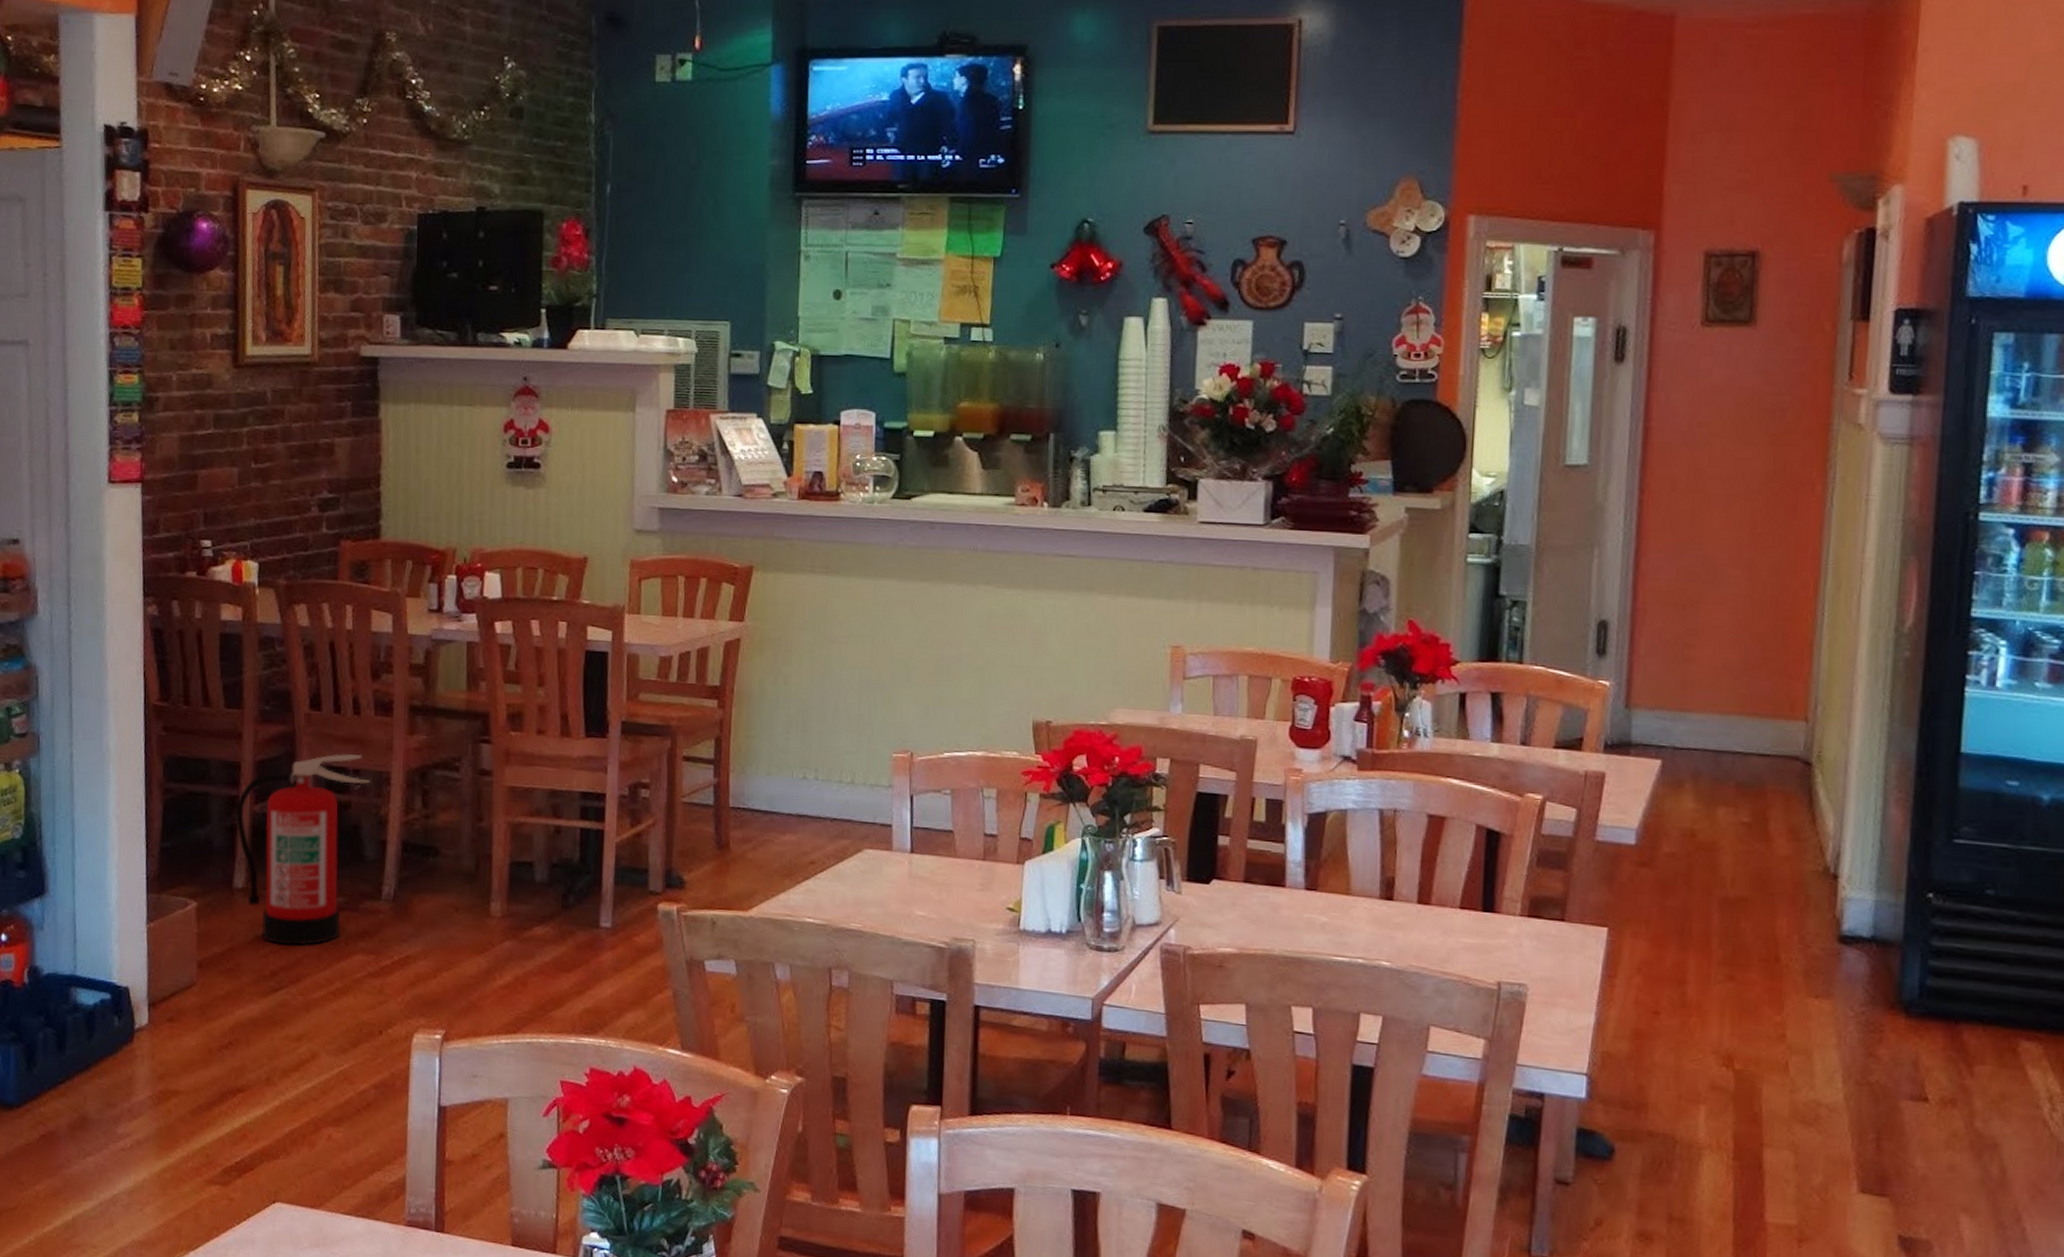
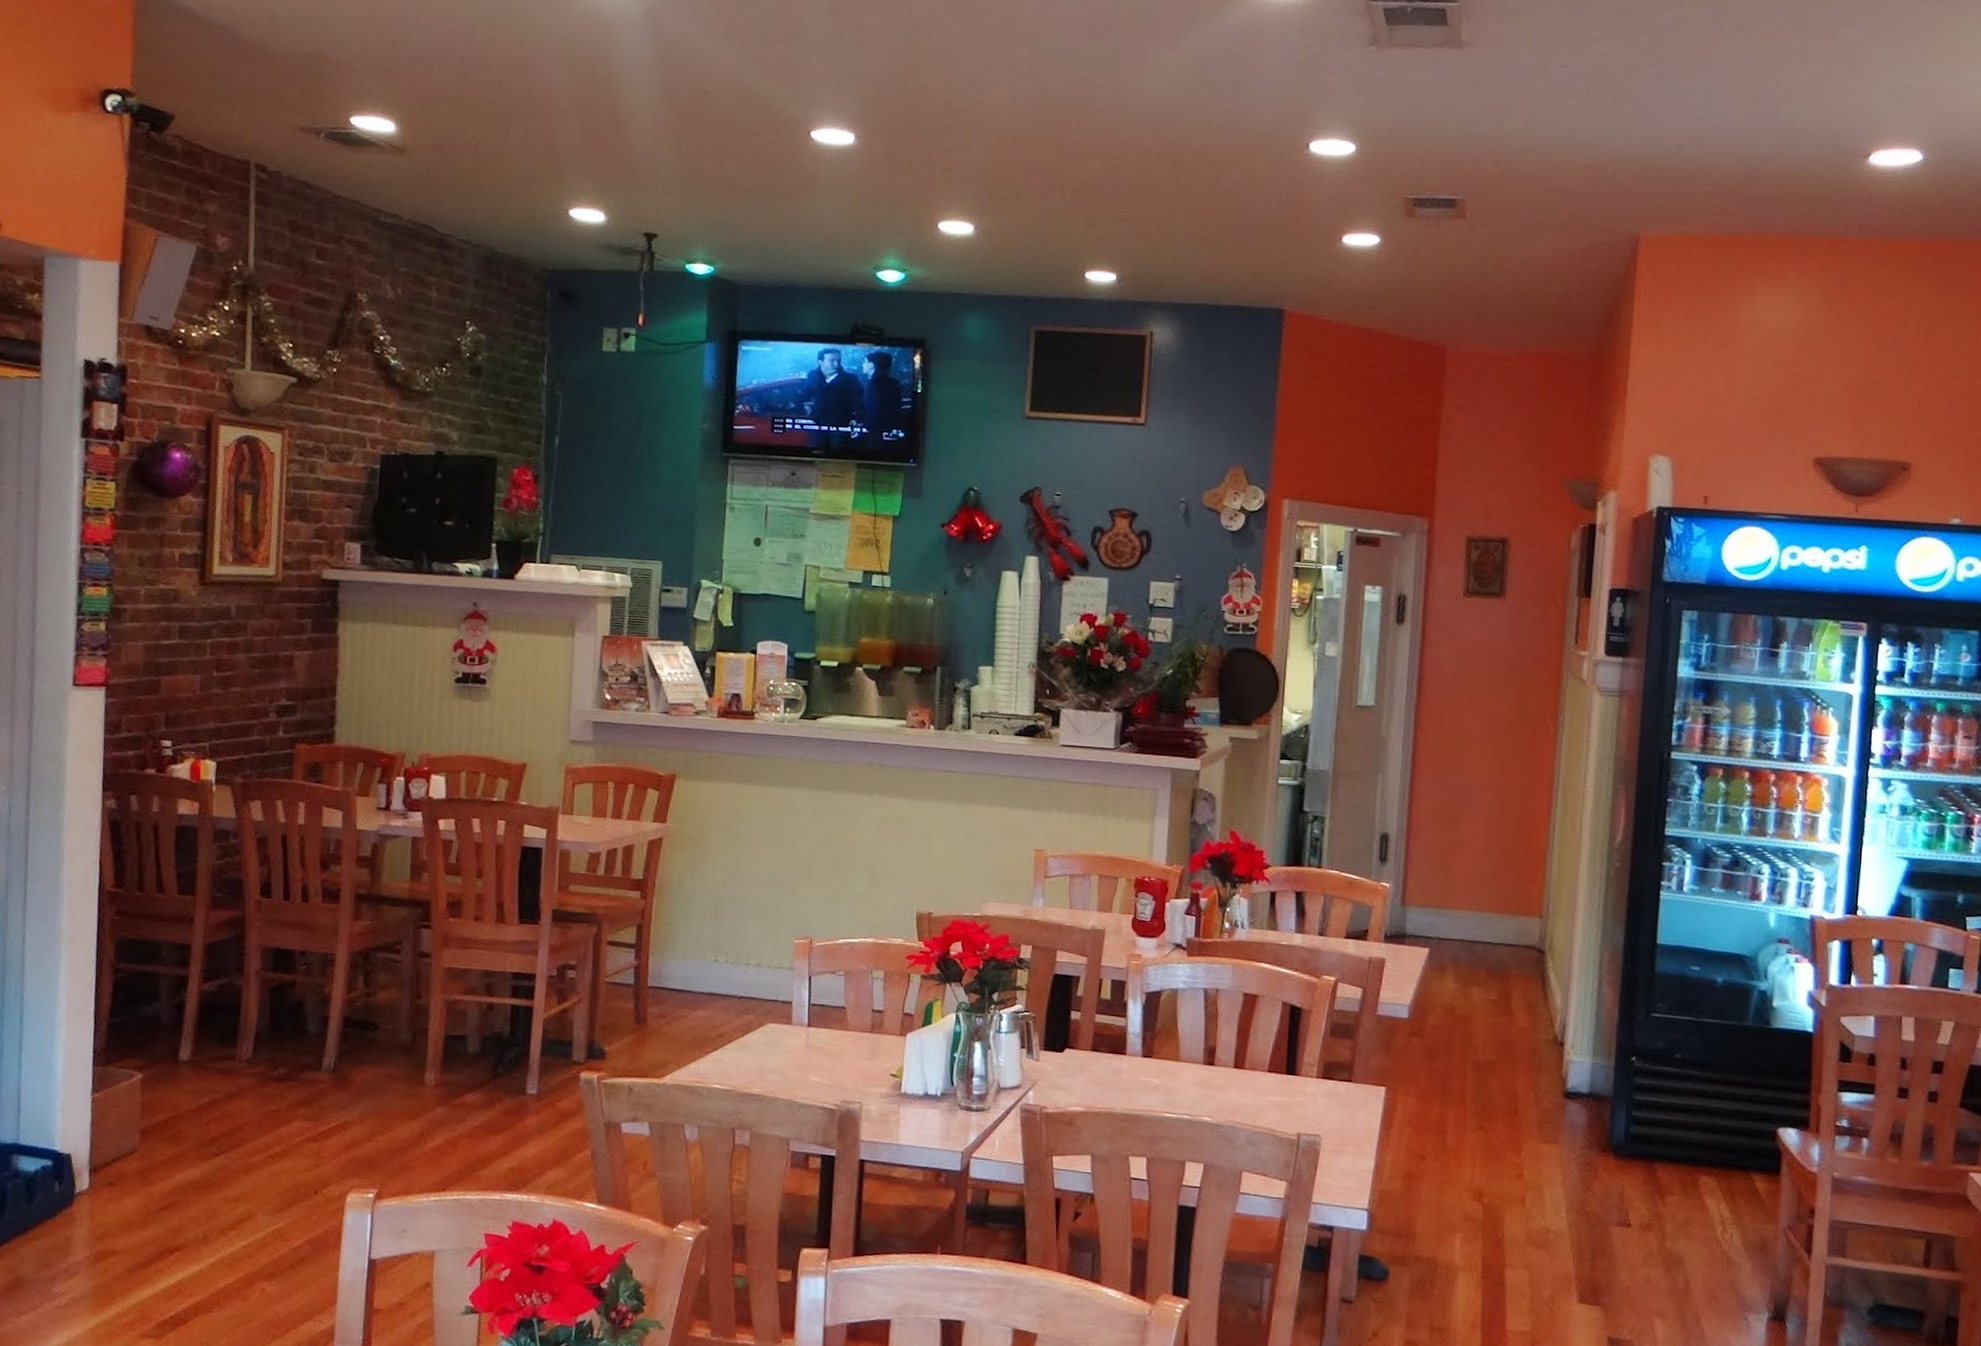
fire extinguisher: present [235,753,371,946] -> none [184,937,317,1113]

